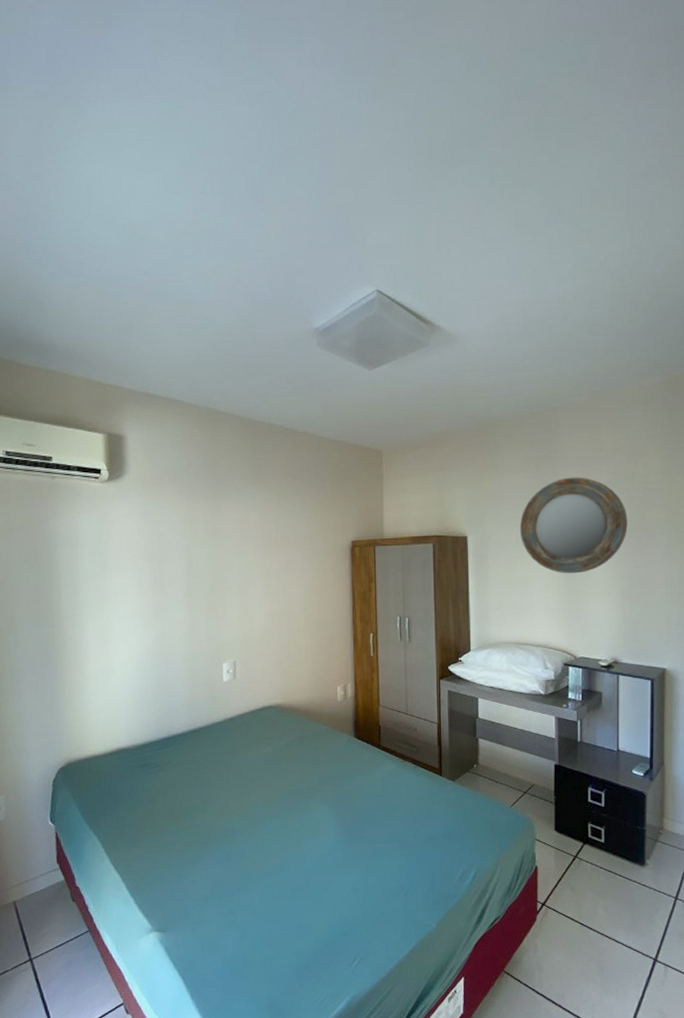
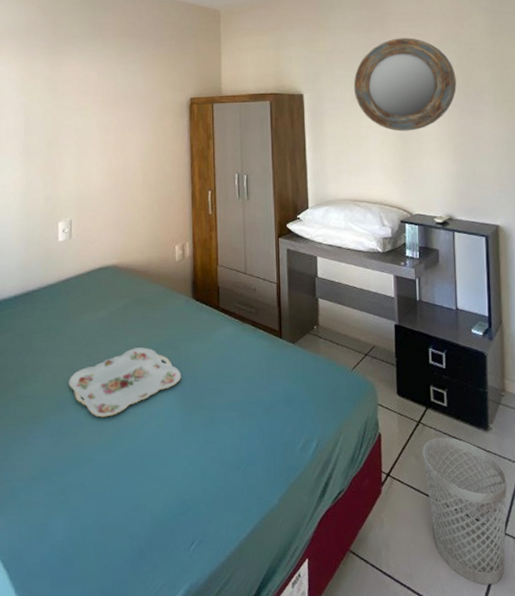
serving tray: none [236,782,344,846] -> present [68,347,181,418]
wastebasket: none [578,871,661,1006] -> present [422,437,507,585]

